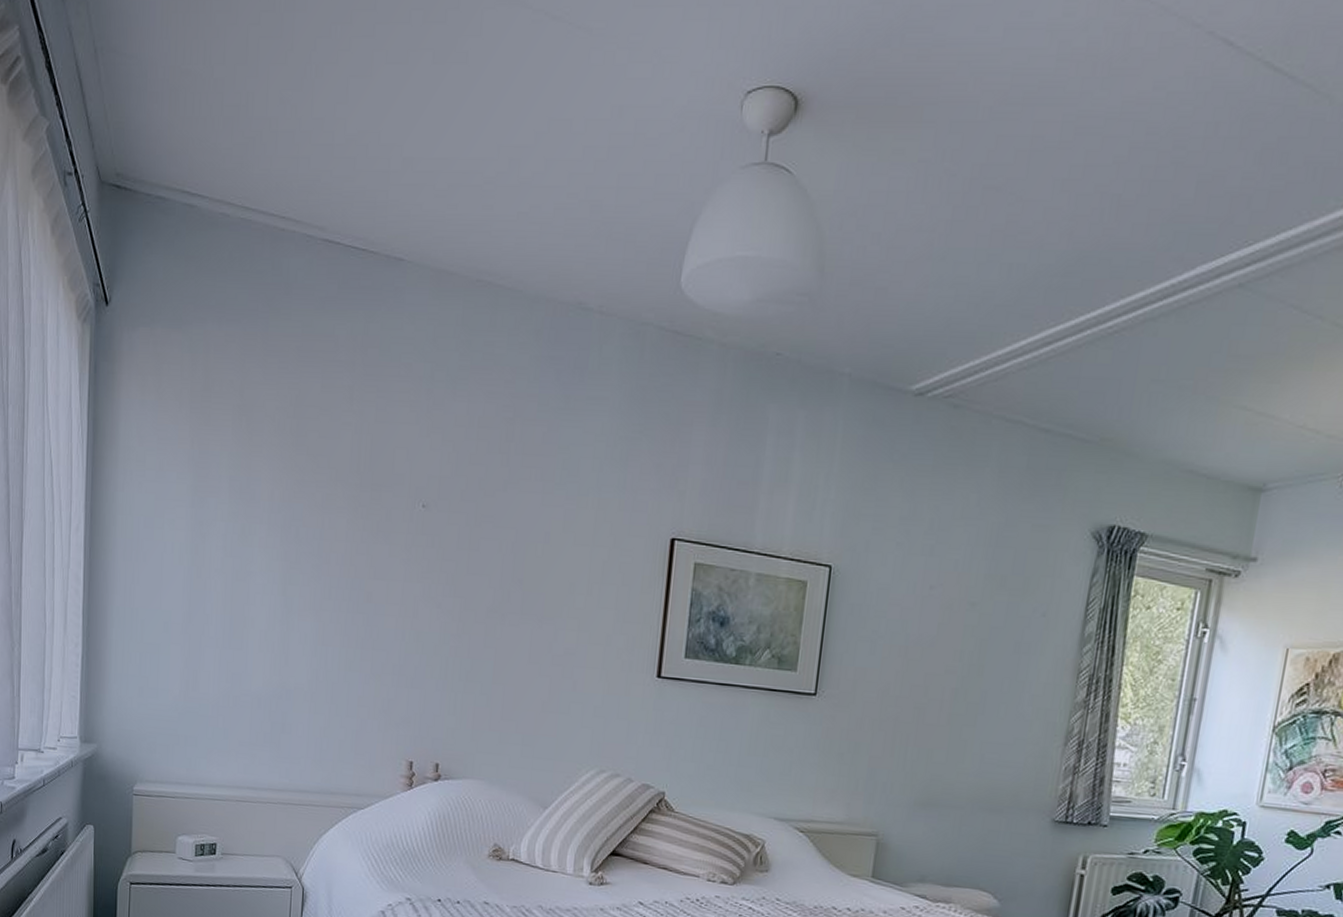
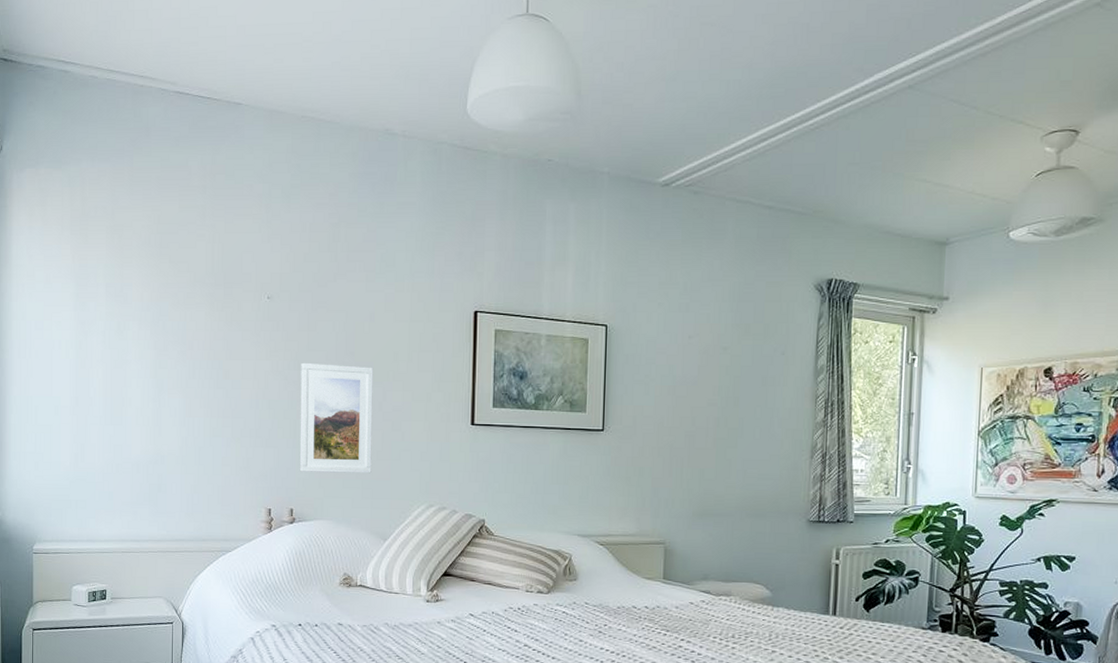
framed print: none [448,588,545,728] -> present [299,362,374,474]

